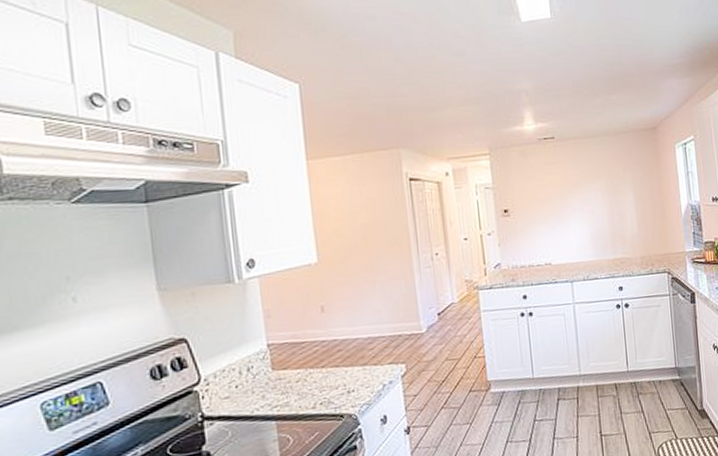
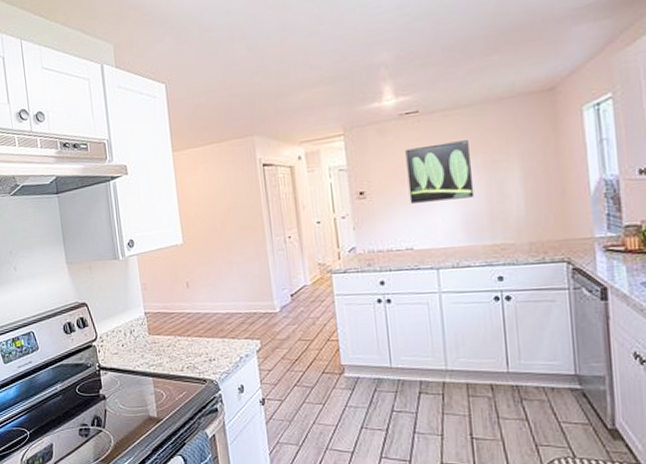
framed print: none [544,166,600,222] -> present [405,140,475,204]

